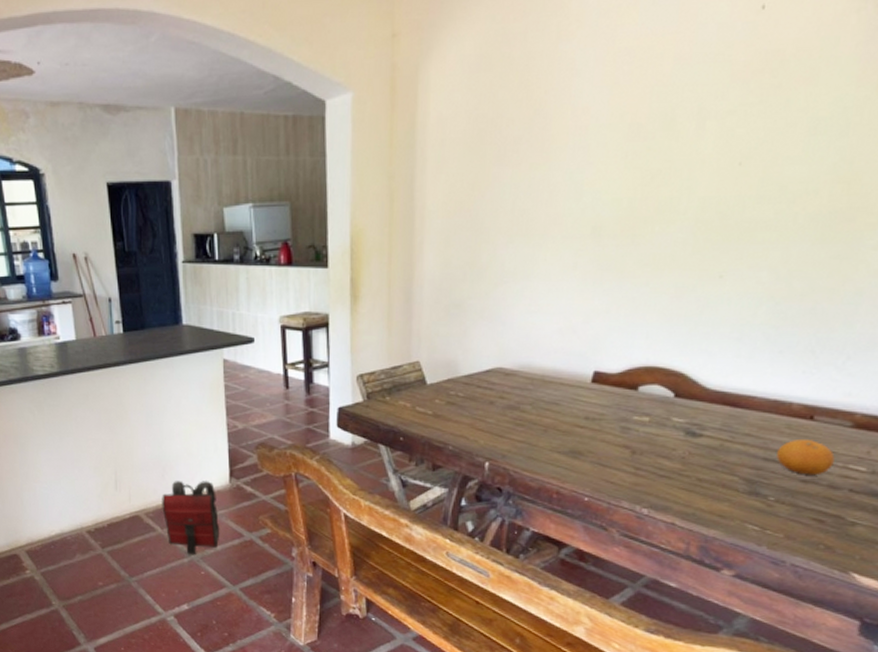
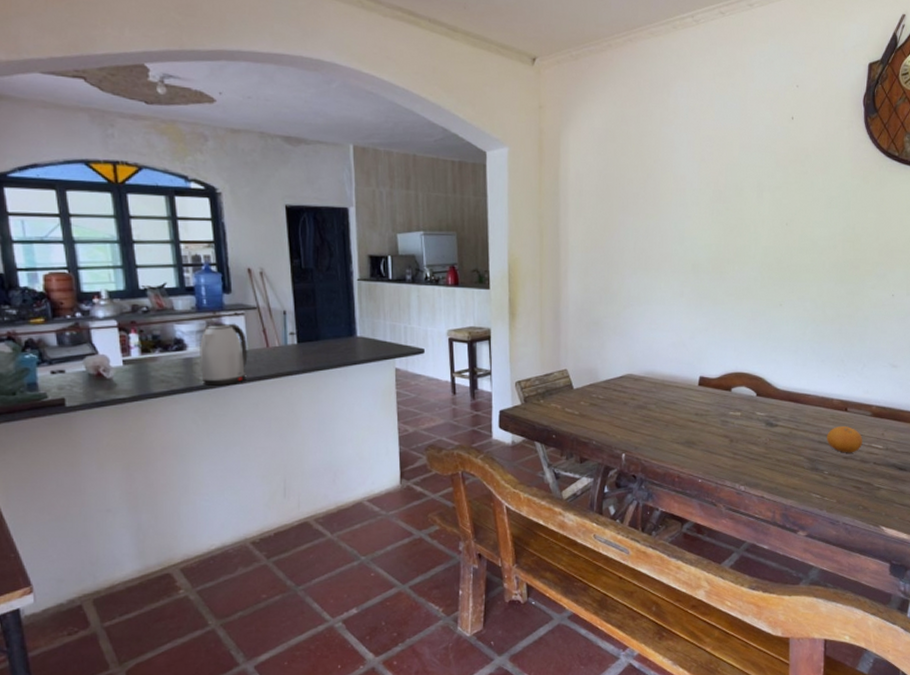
kettle: none [32,312,77,376] -> present [200,323,248,386]
backpack: present [162,481,220,555] -> none [332,483,391,558]

